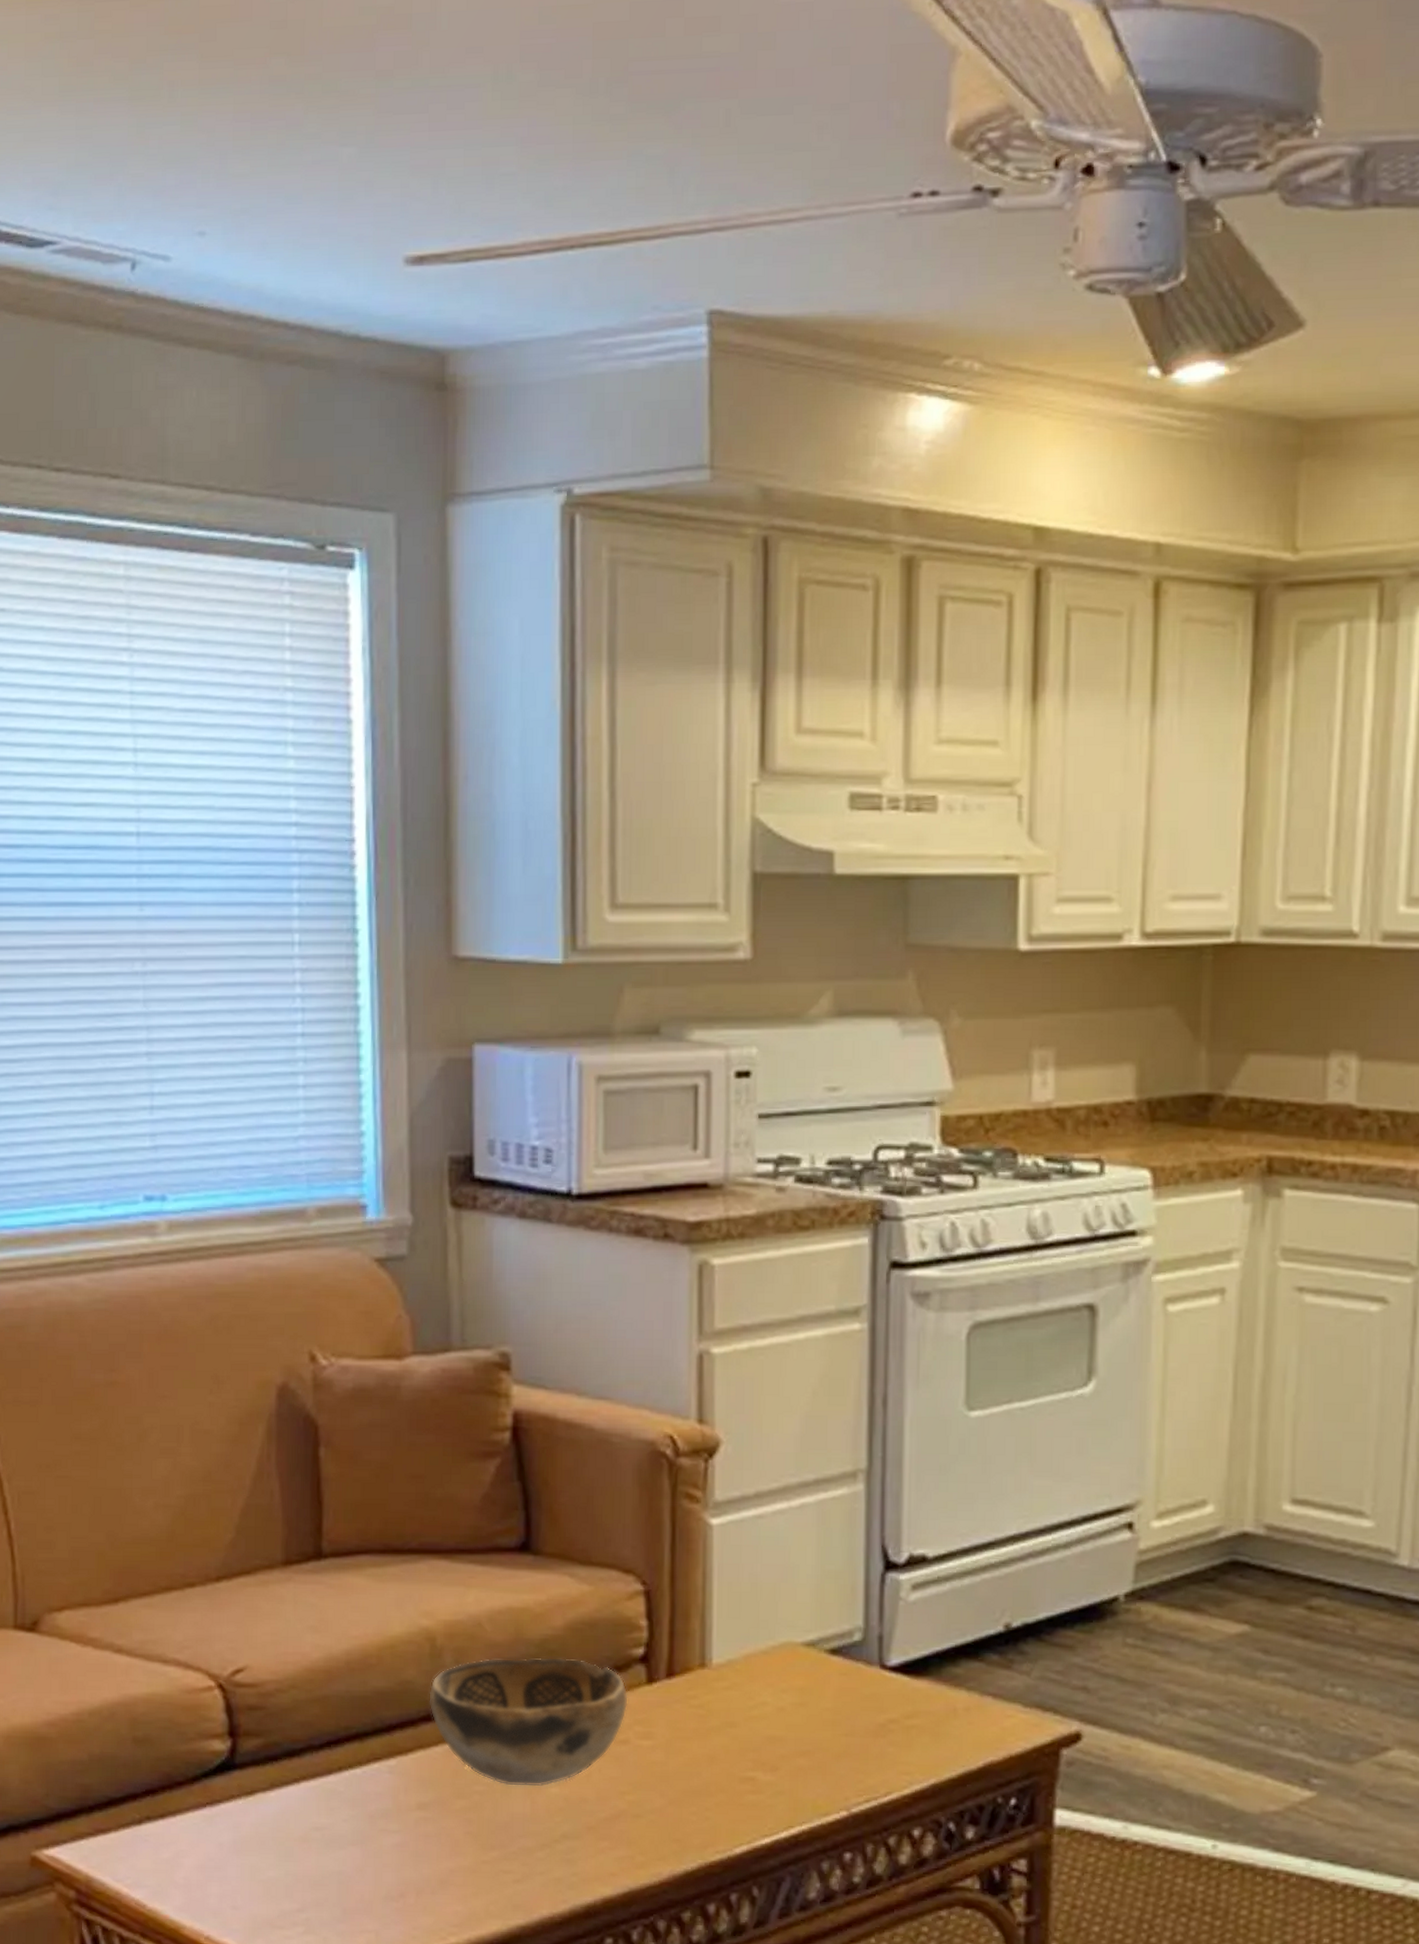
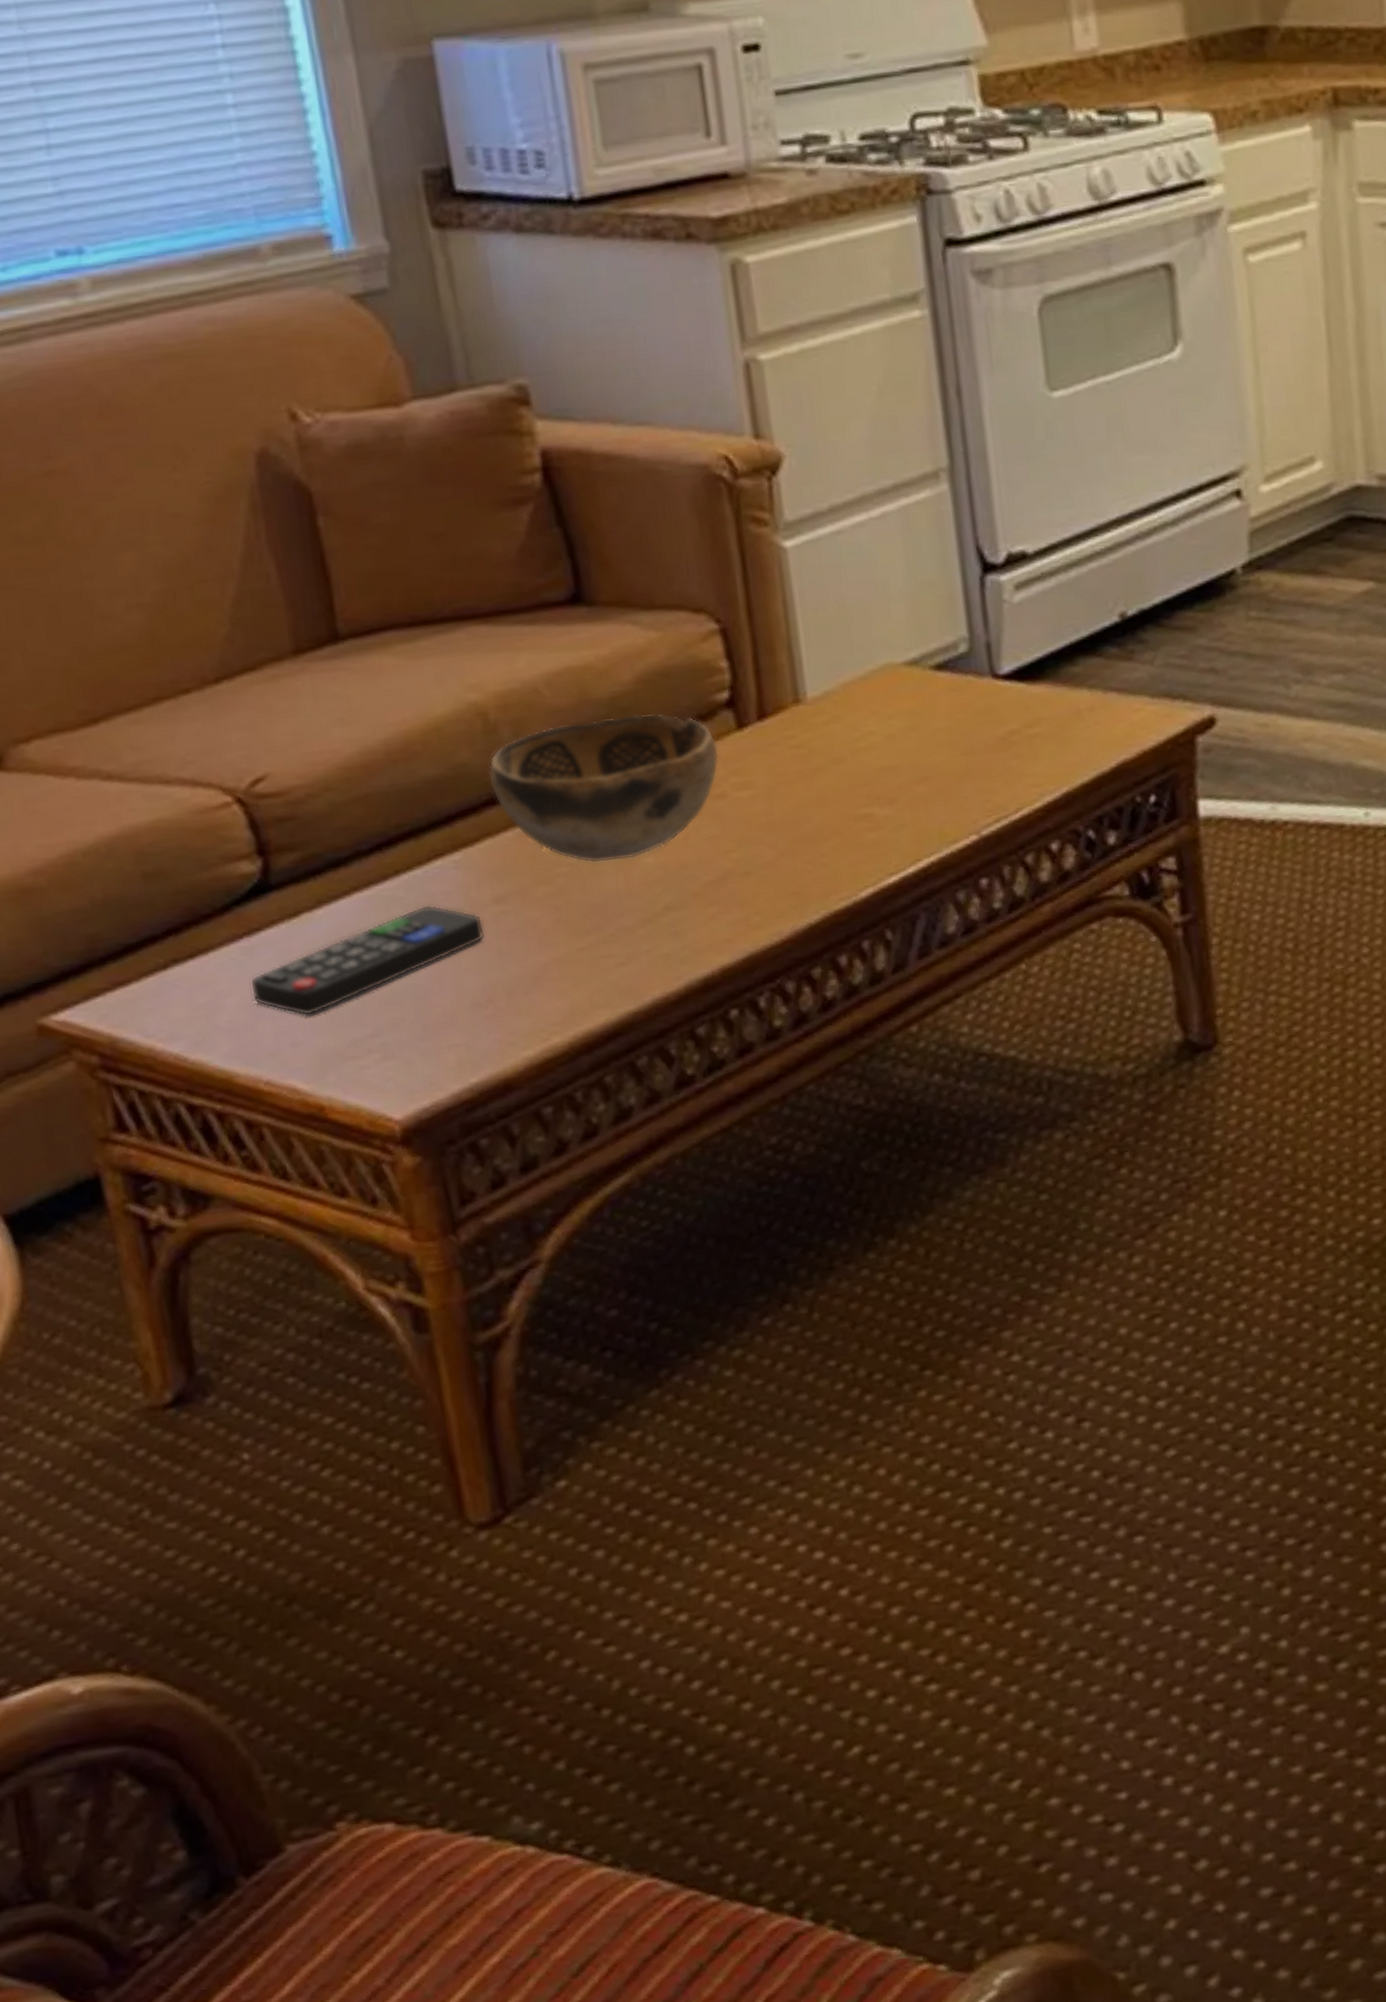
remote control: none [205,1802,406,1885] -> present [249,904,485,1017]

